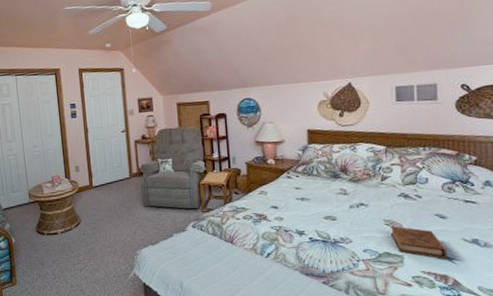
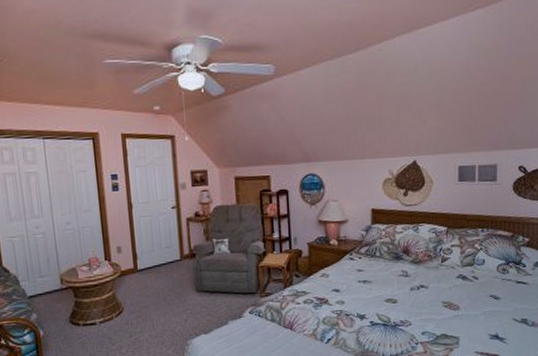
book: present [390,226,447,259] -> none [448,307,498,339]

